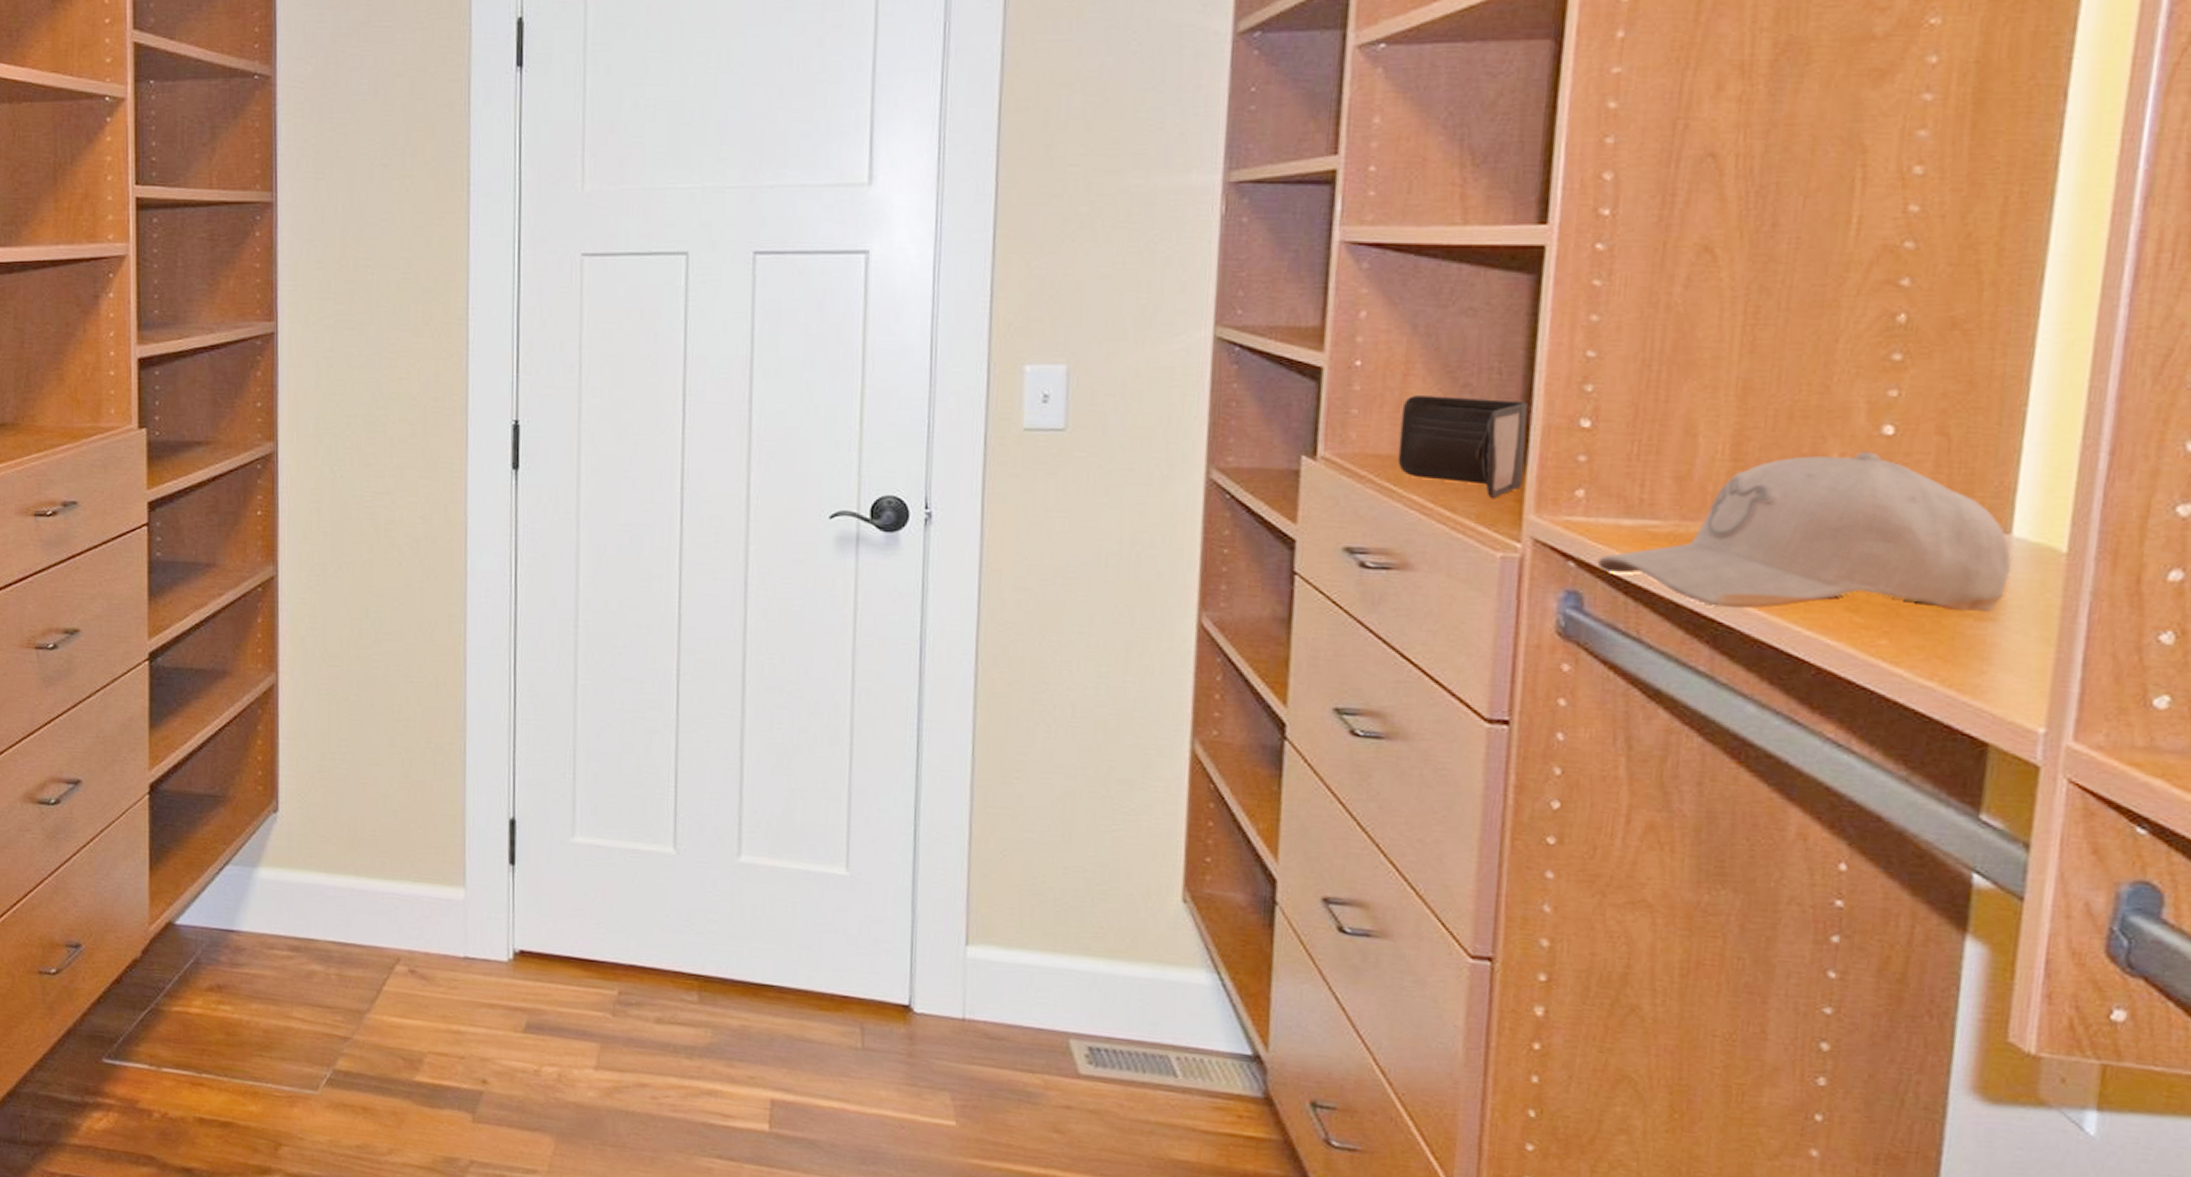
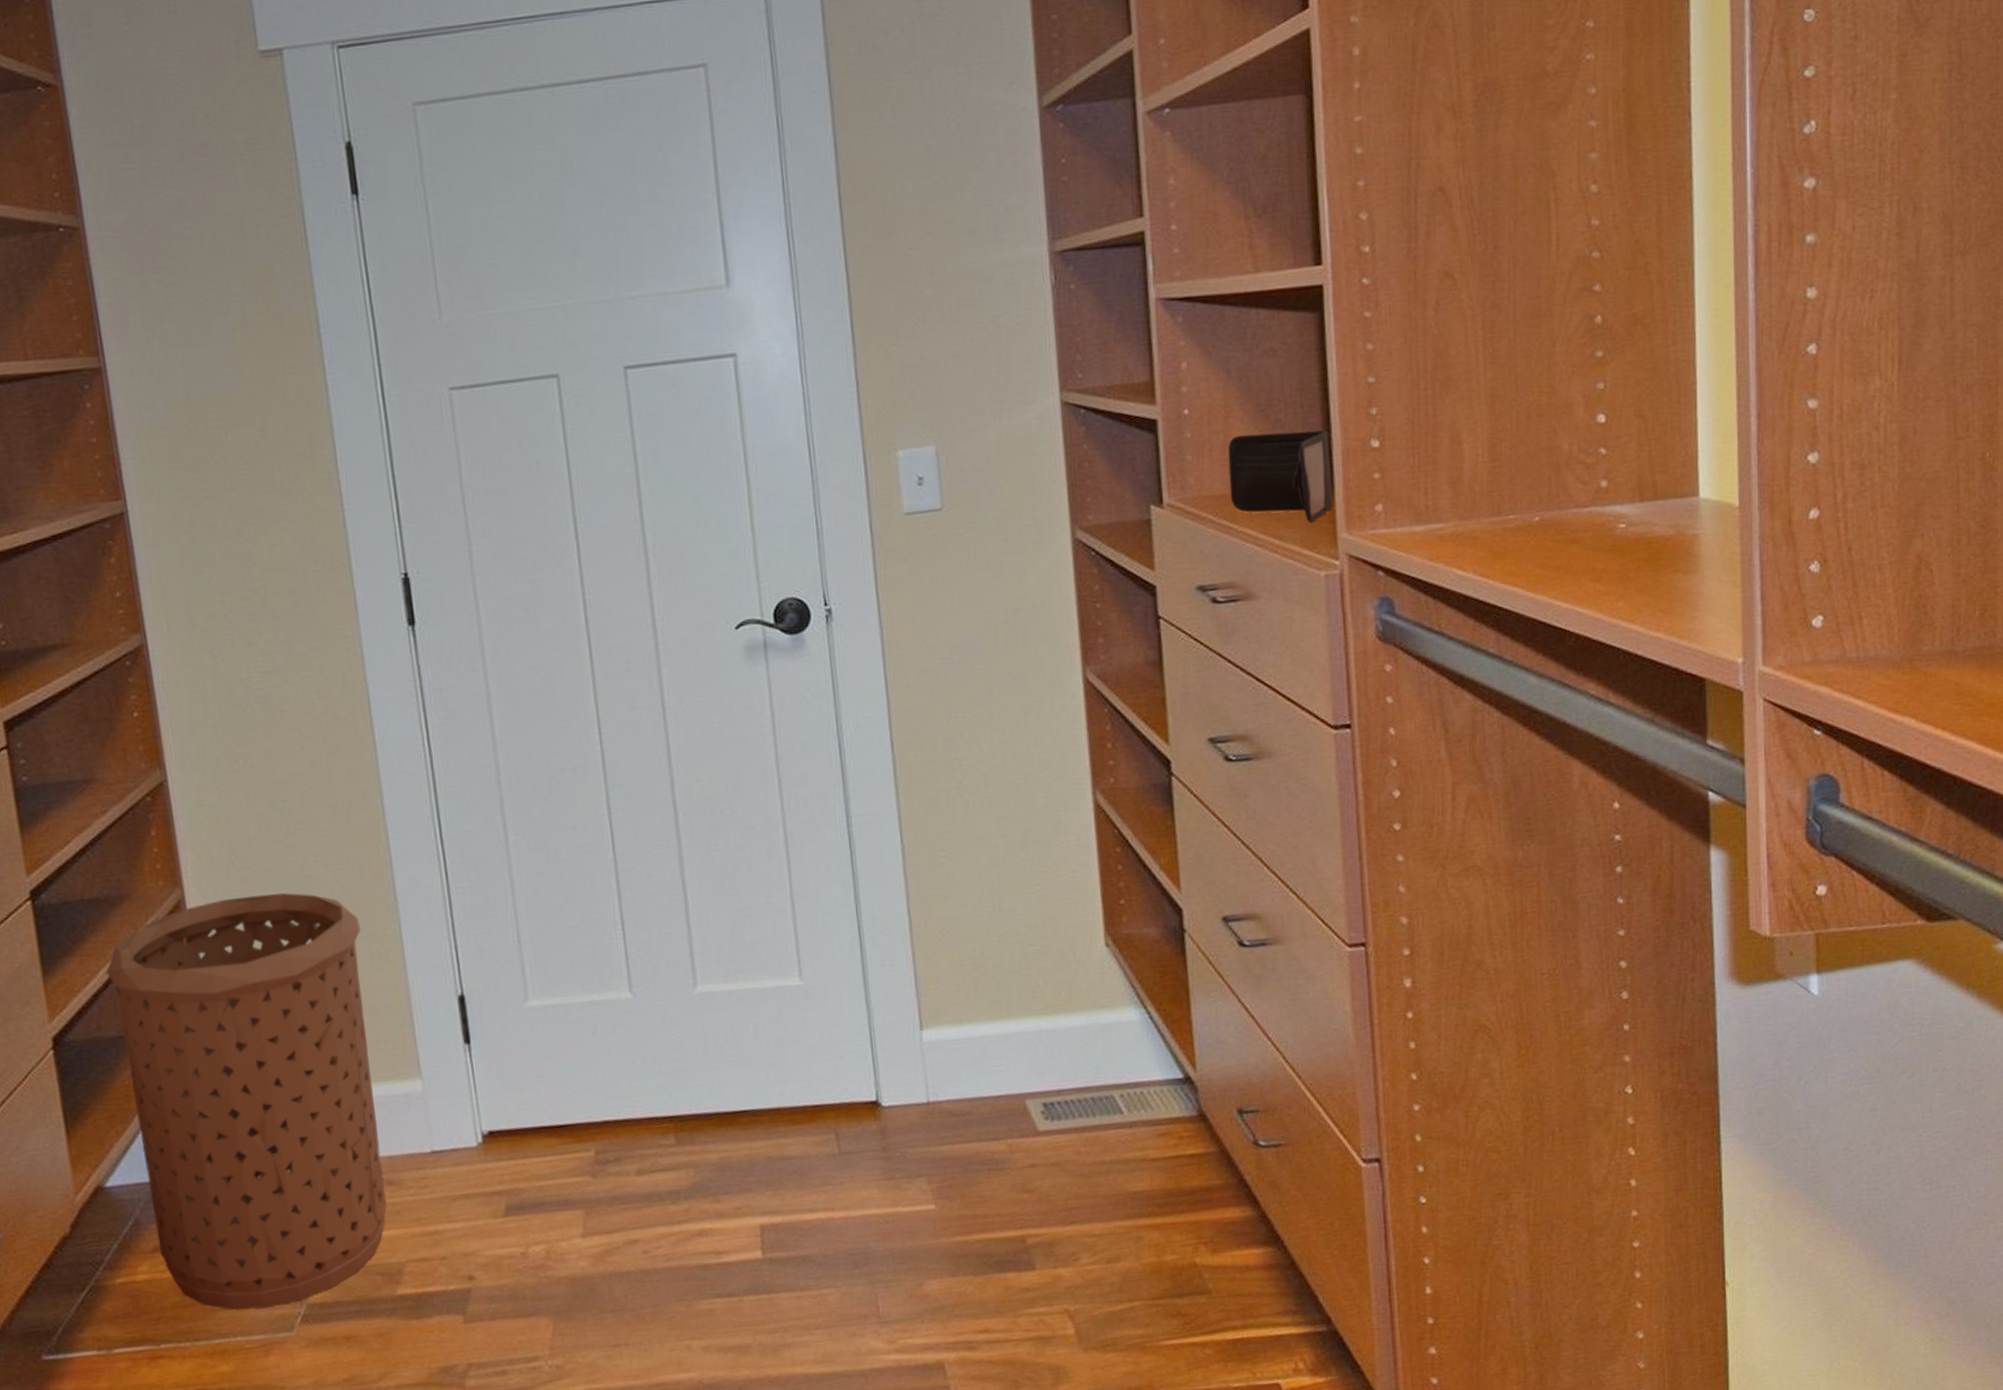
laundry basket: none [203,690,429,1065] -> present [106,893,387,1310]
baseball cap: present [1596,451,2011,613] -> none [1400,439,1702,593]

